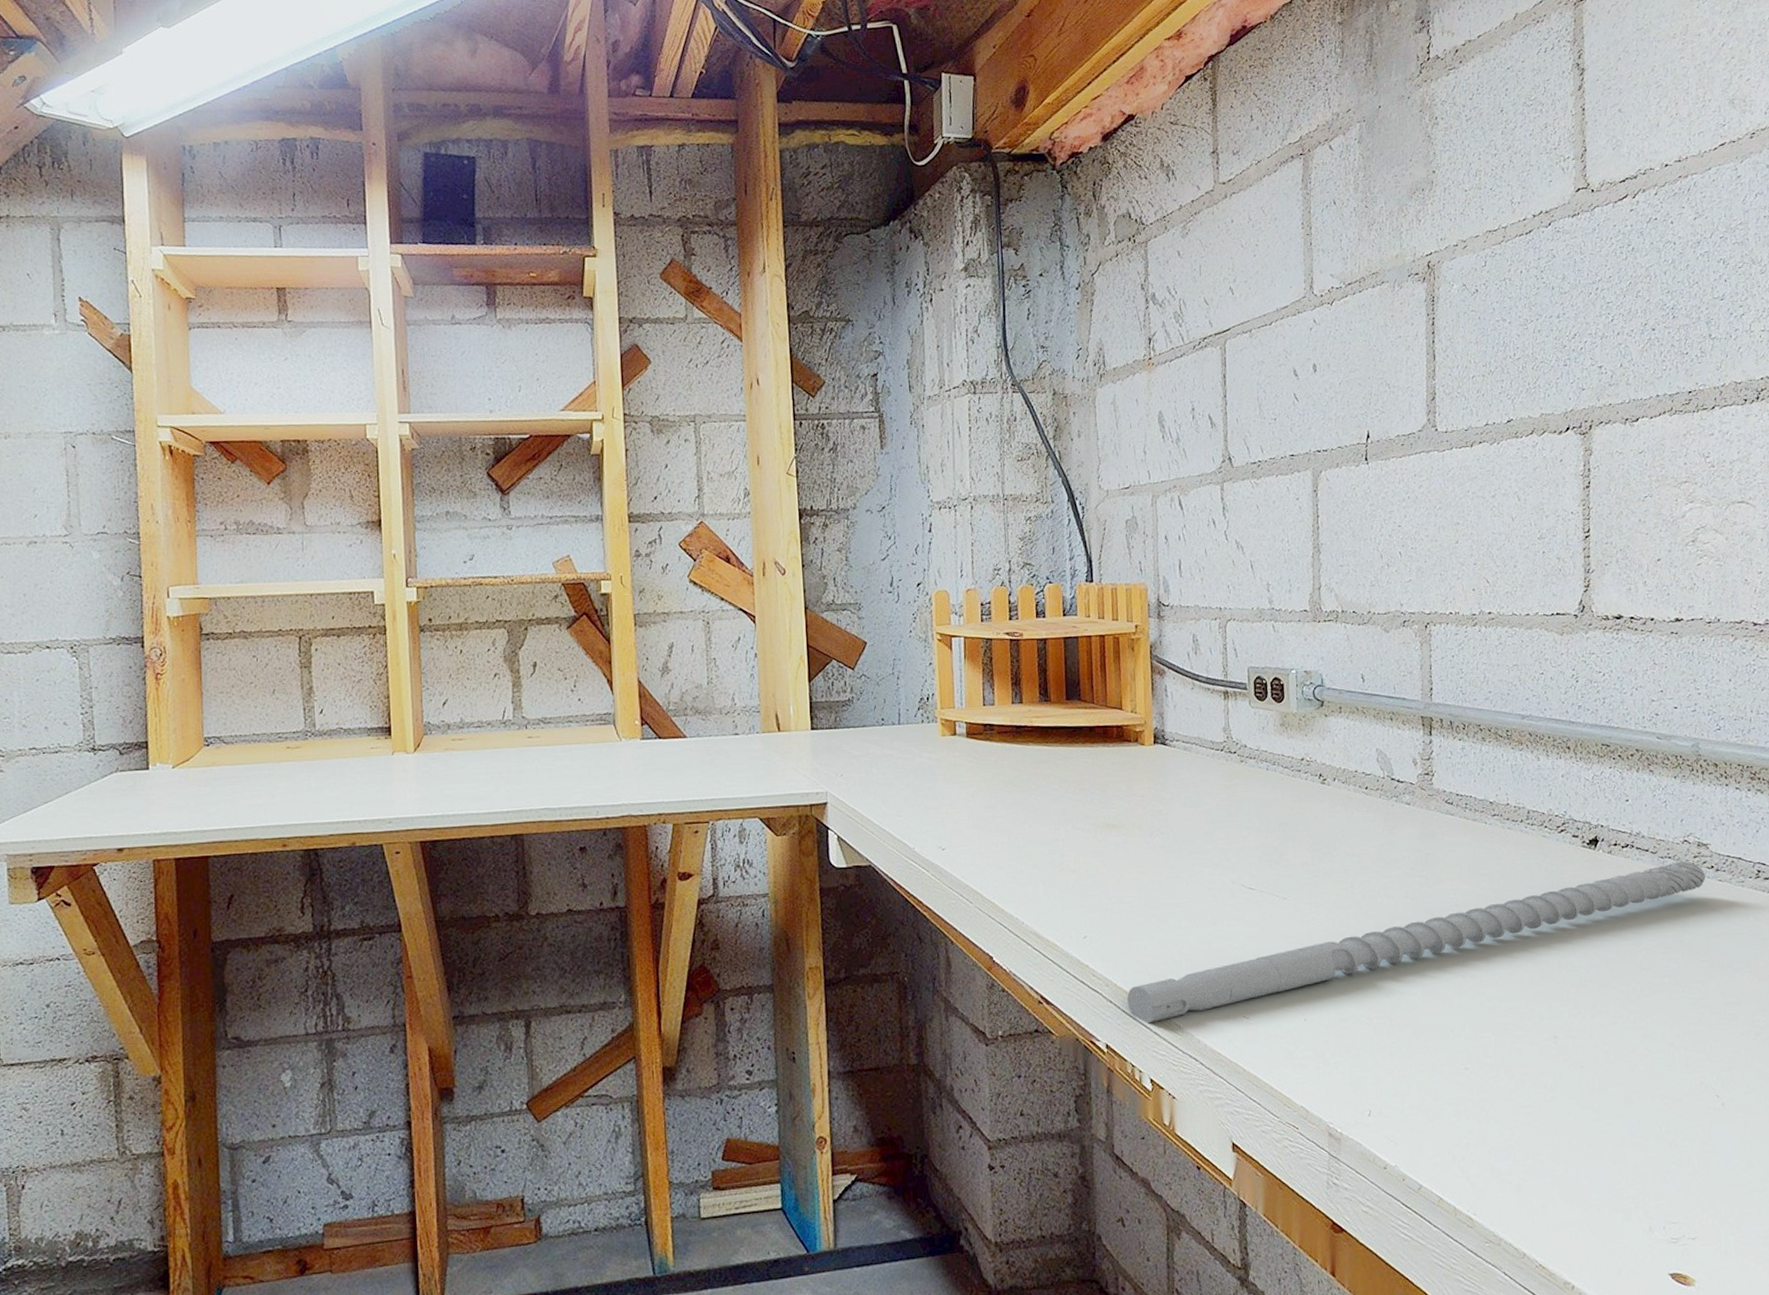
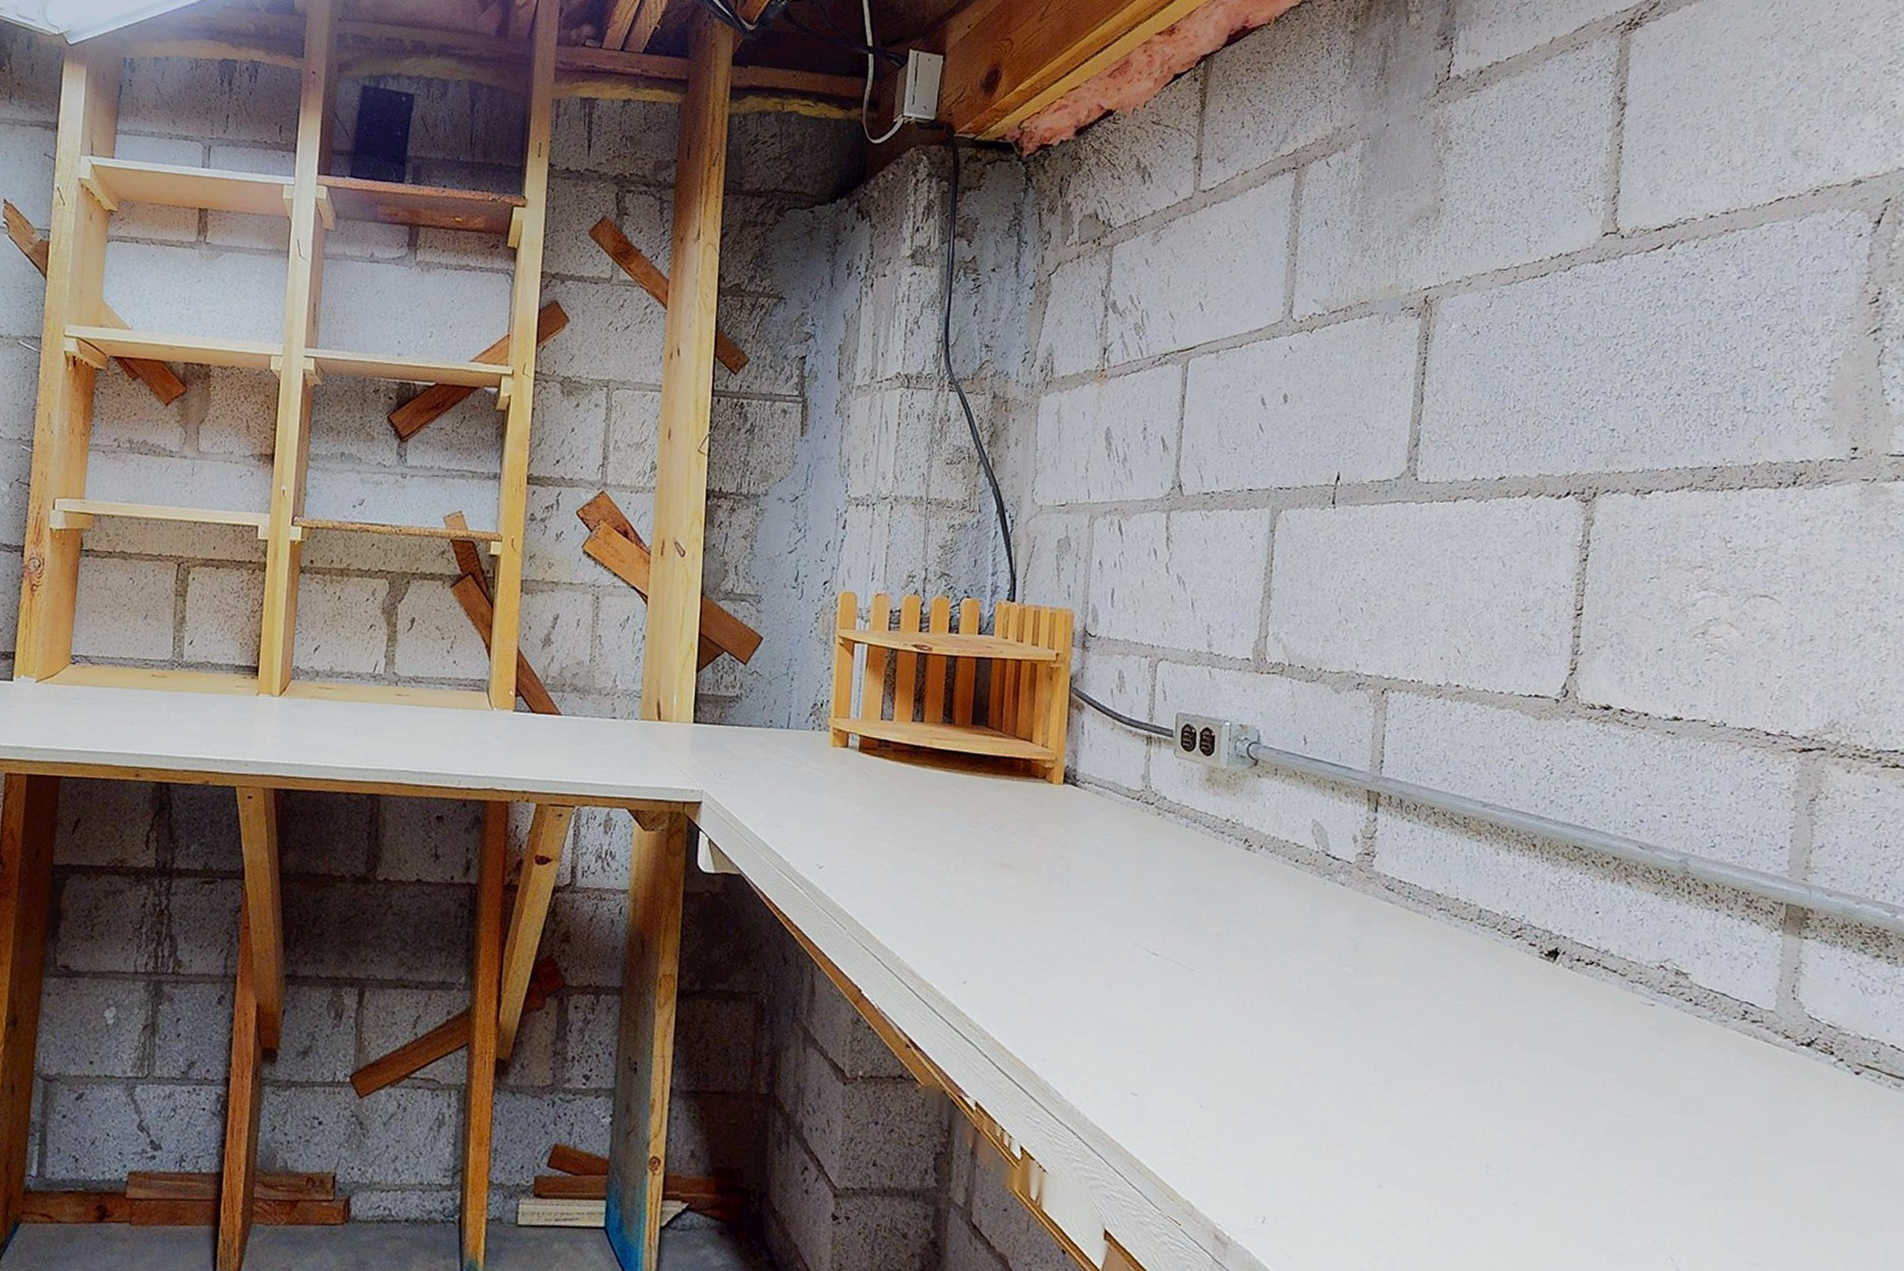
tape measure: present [1127,861,1706,1024] -> none [1004,989,1682,1086]

